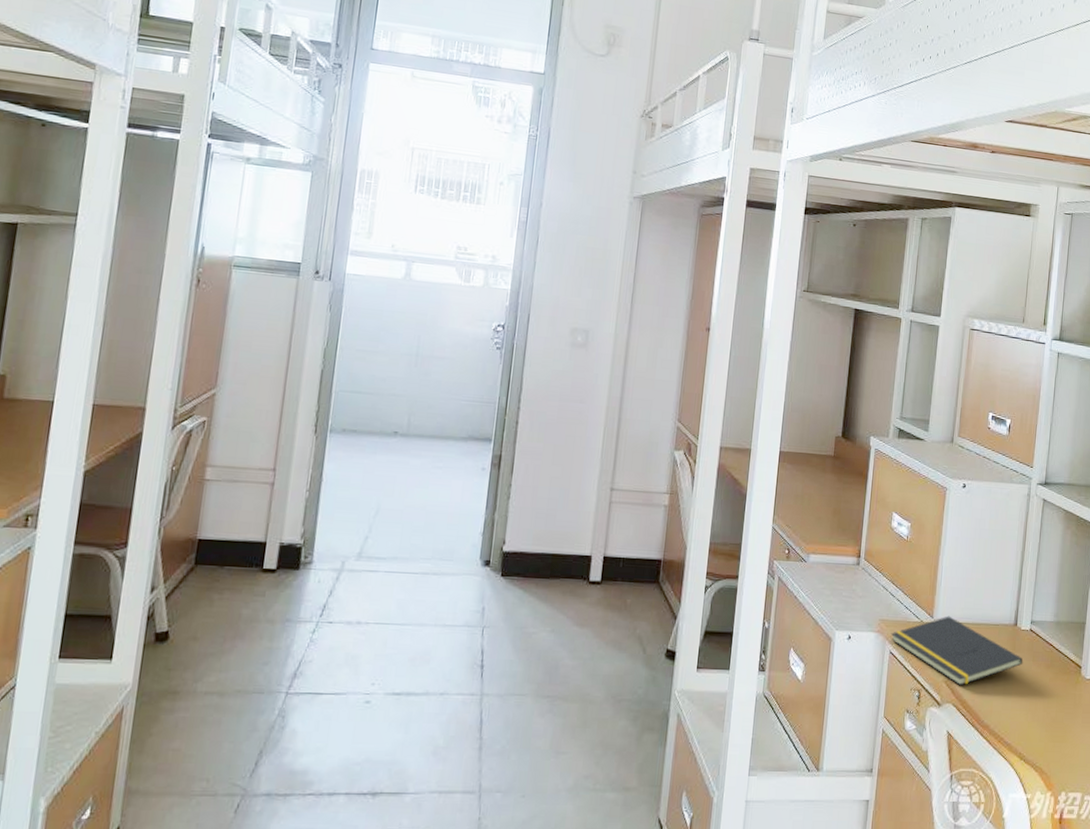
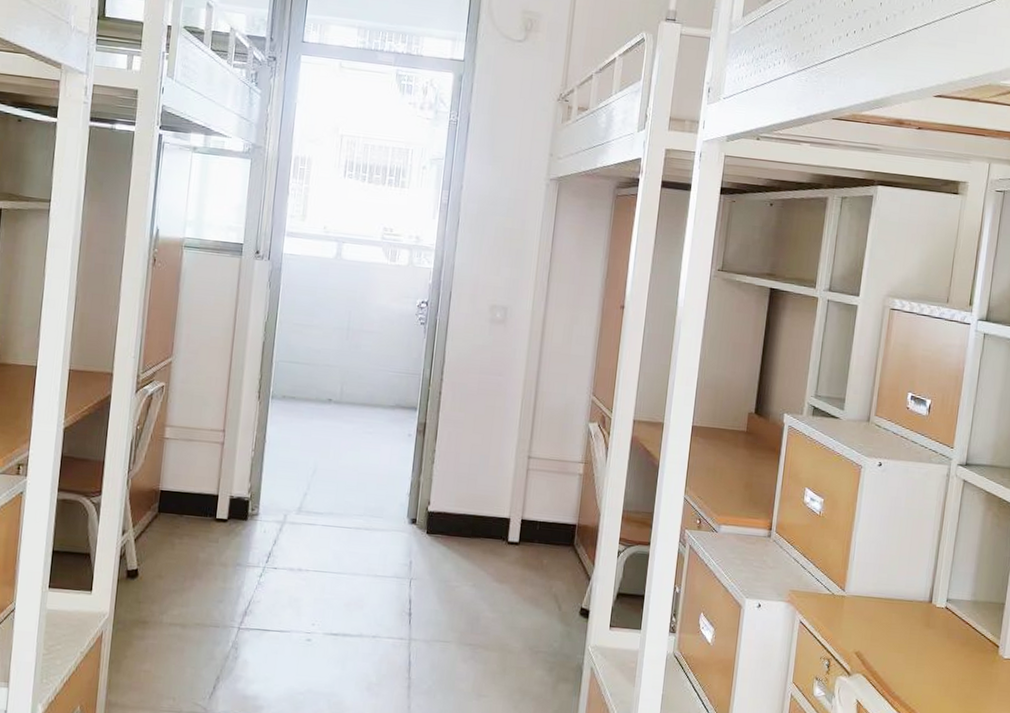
notepad: present [890,616,1024,686] -> none [801,590,938,658]

